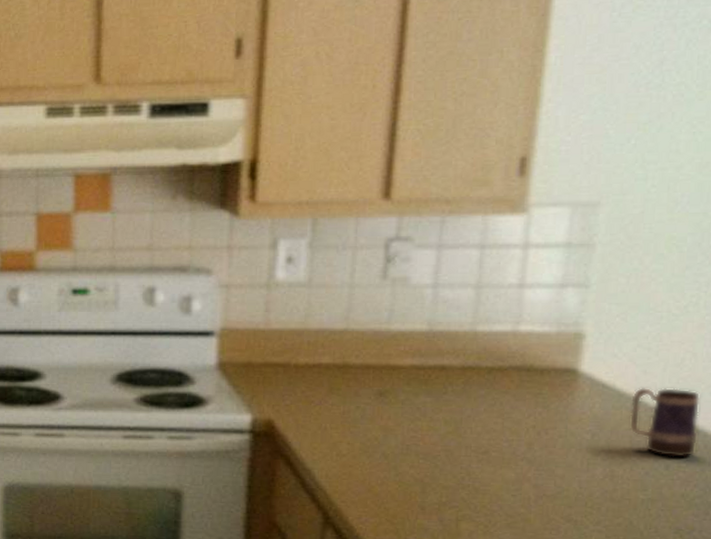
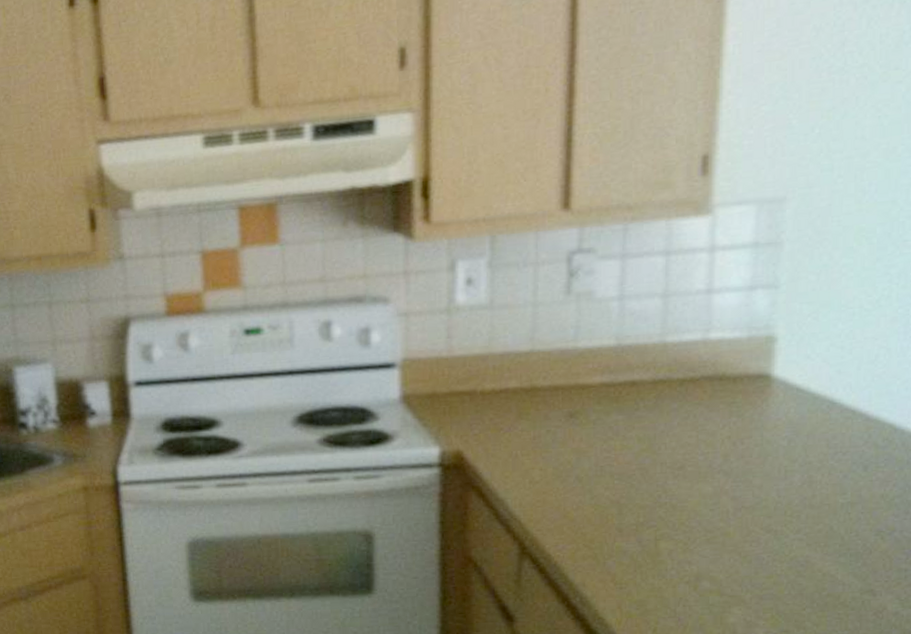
mug: present [629,387,701,458] -> none [825,386,897,458]

